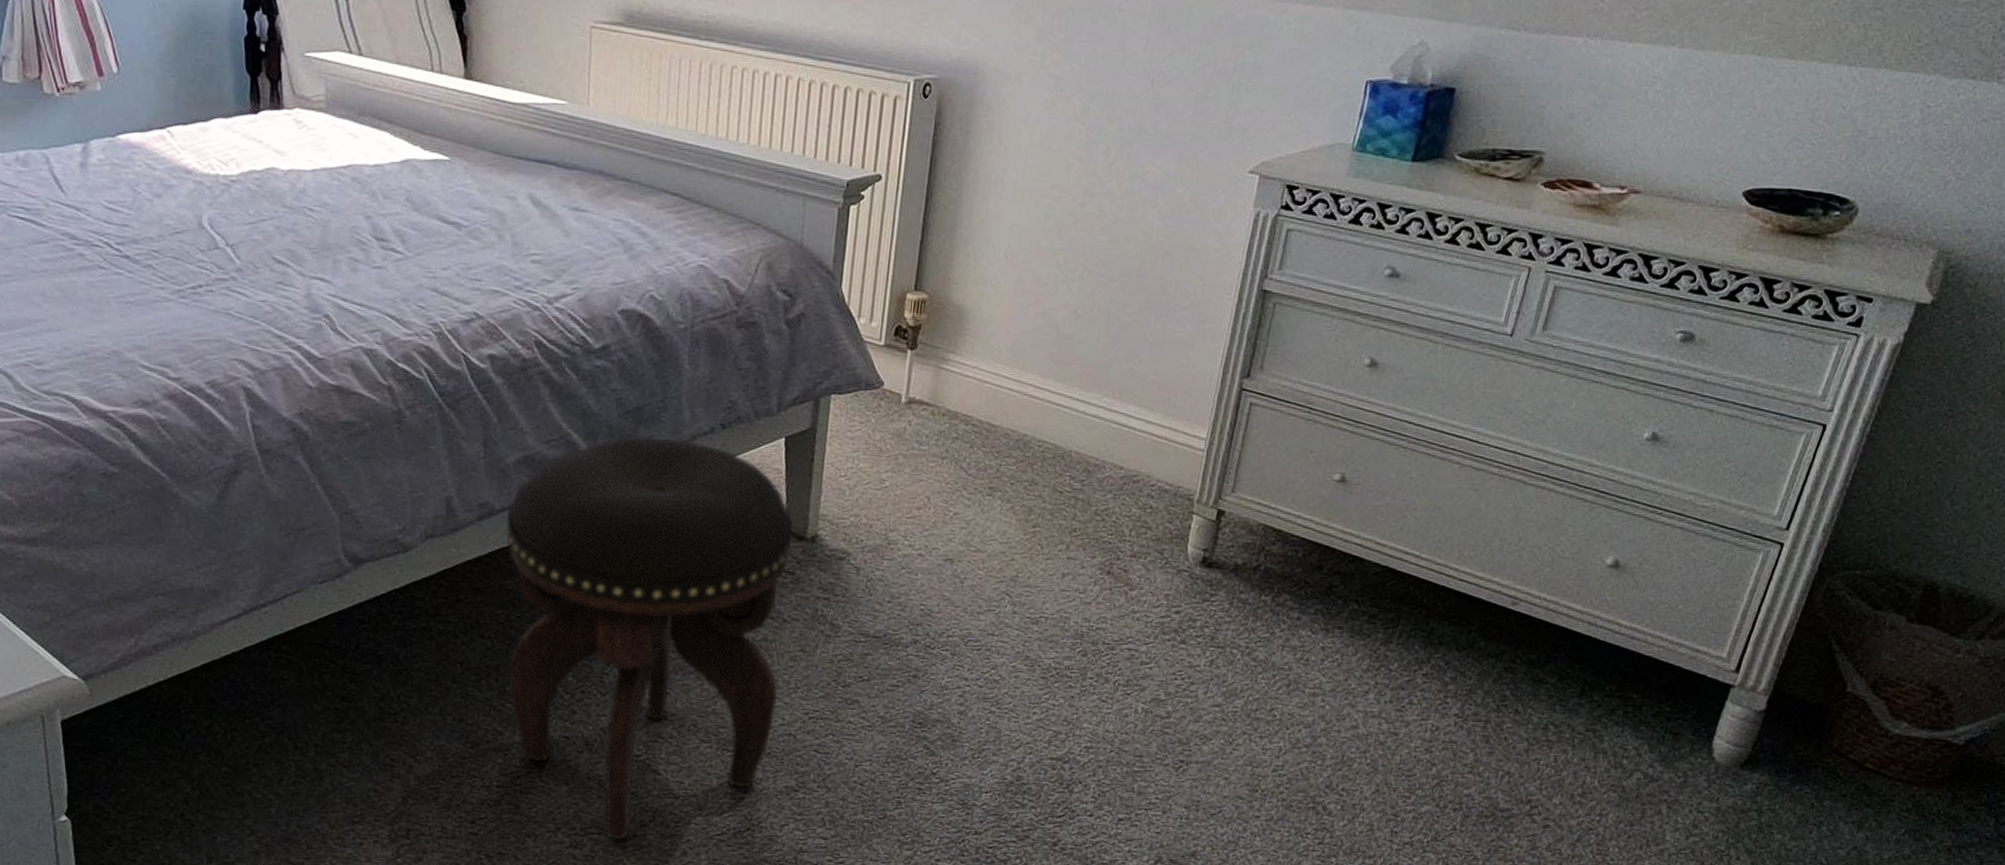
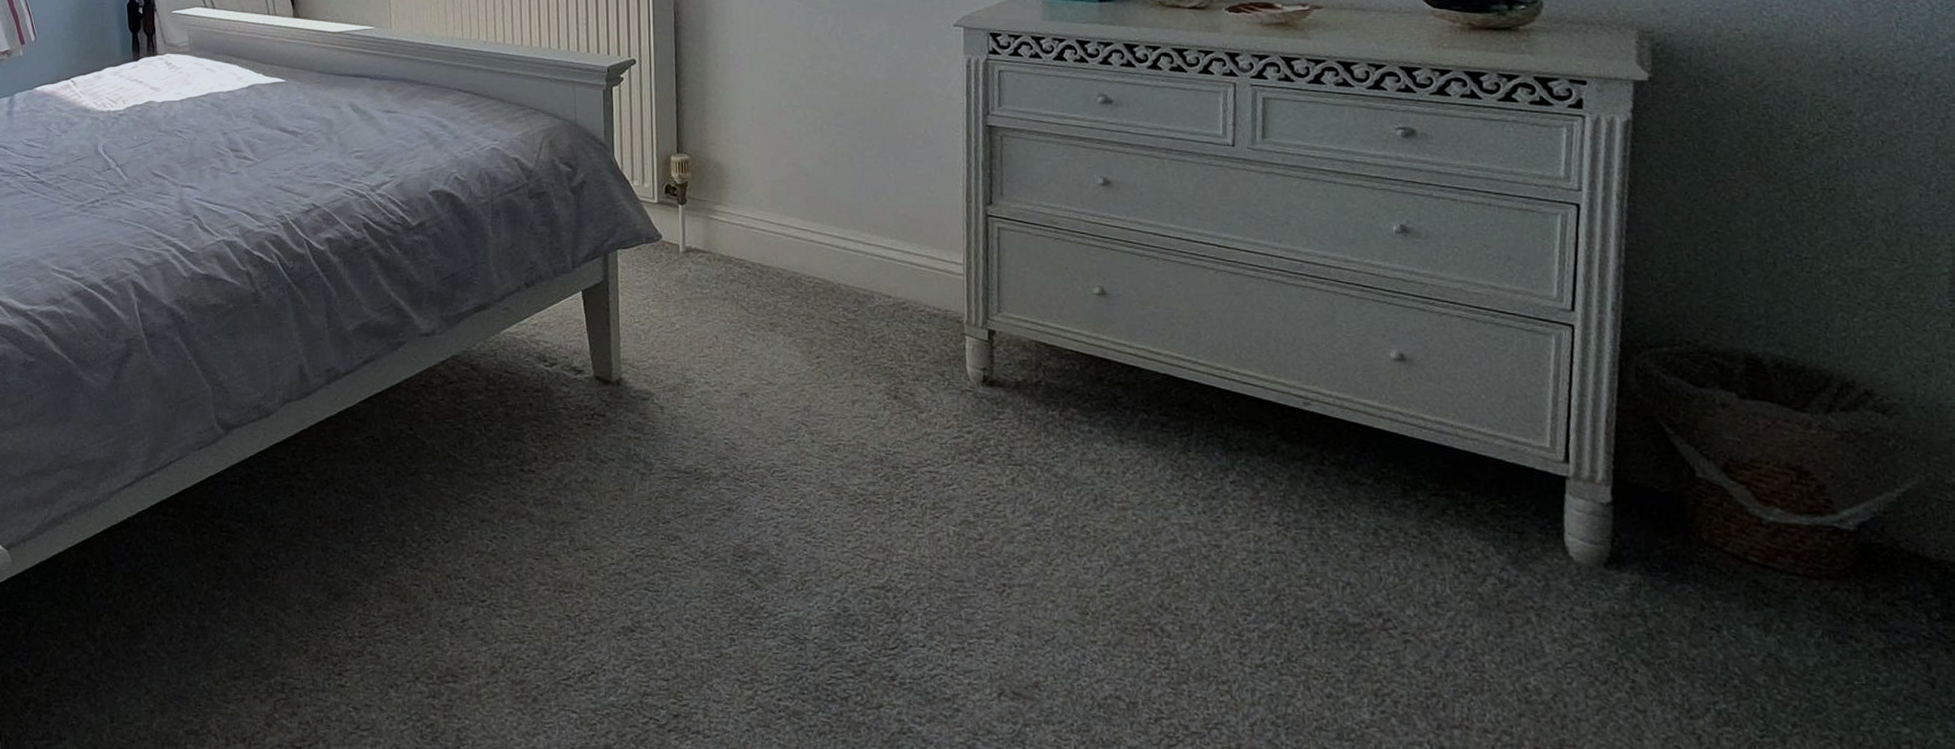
footstool: present [505,436,795,841] -> none [350,299,605,689]

